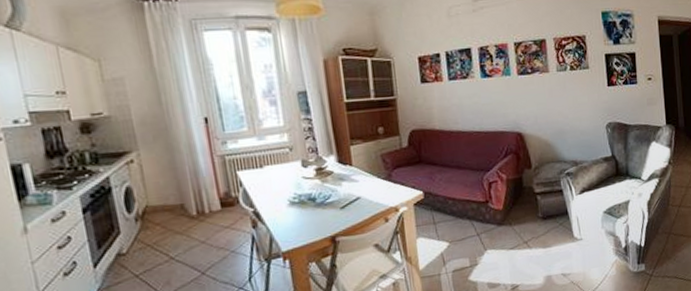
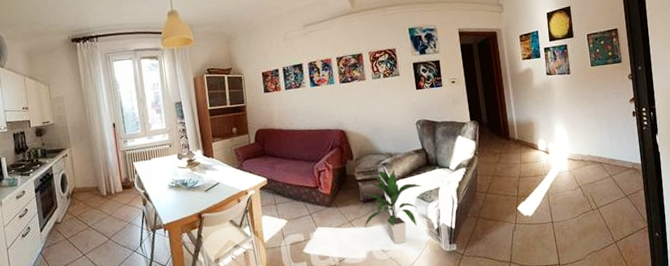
indoor plant: none [542,180,611,266] -> present [364,170,423,244]

